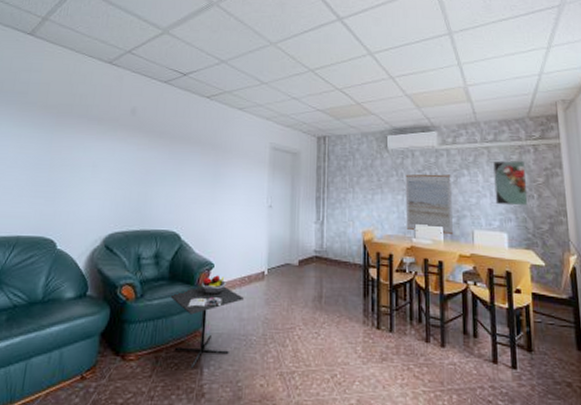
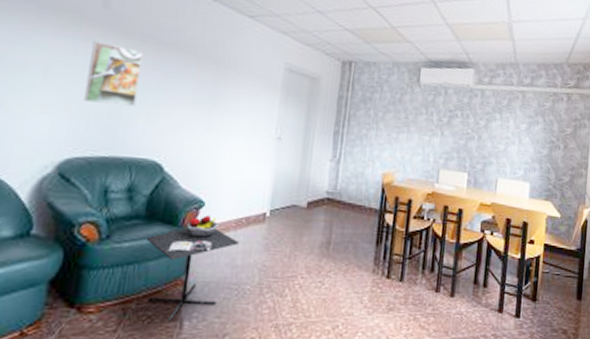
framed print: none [121,141,161,189] -> present [84,41,143,107]
wall art: present [405,174,453,234] -> none [429,113,483,181]
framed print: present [493,160,528,206] -> none [523,107,557,157]

